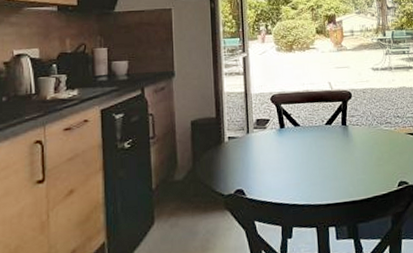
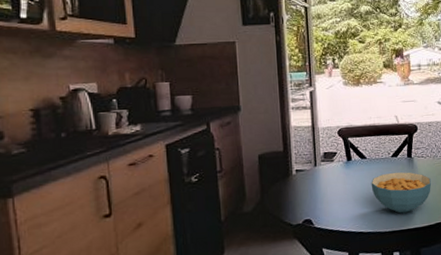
cereal bowl: none [304,140,368,185] -> present [371,172,432,214]

